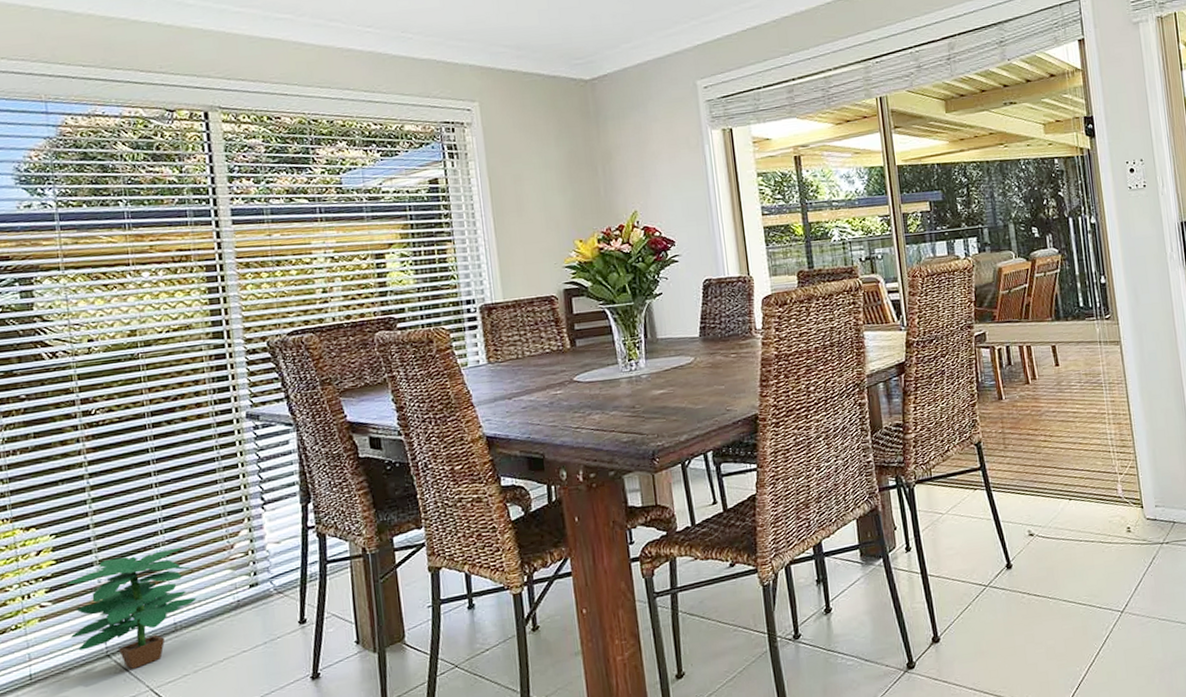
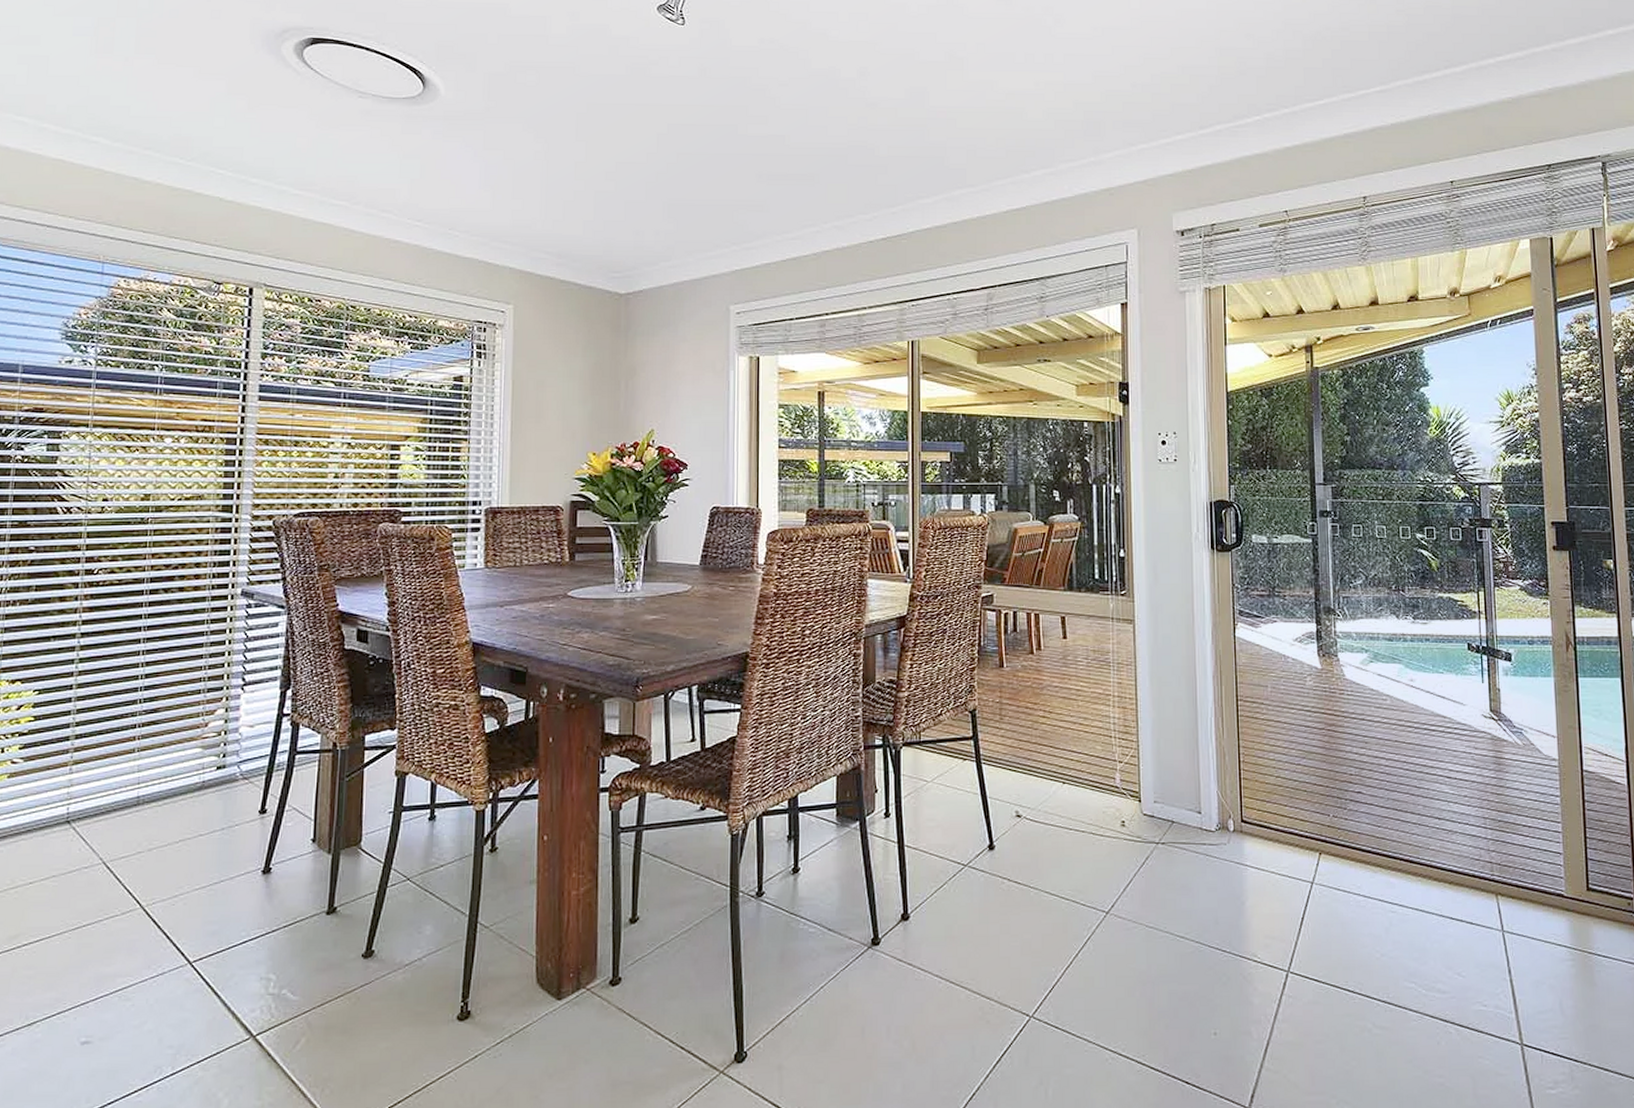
potted plant: present [66,547,197,669] -> none [34,719,167,838]

